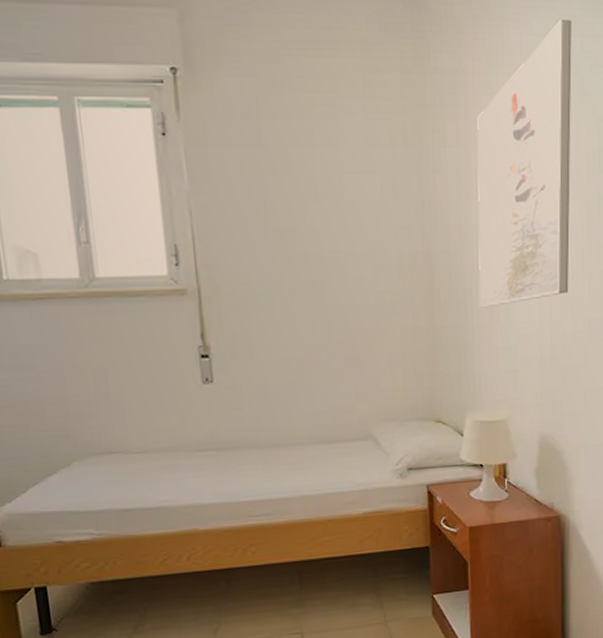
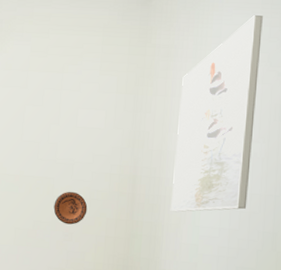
decorative plate: none [327,296,374,344] -> present [53,191,88,225]

